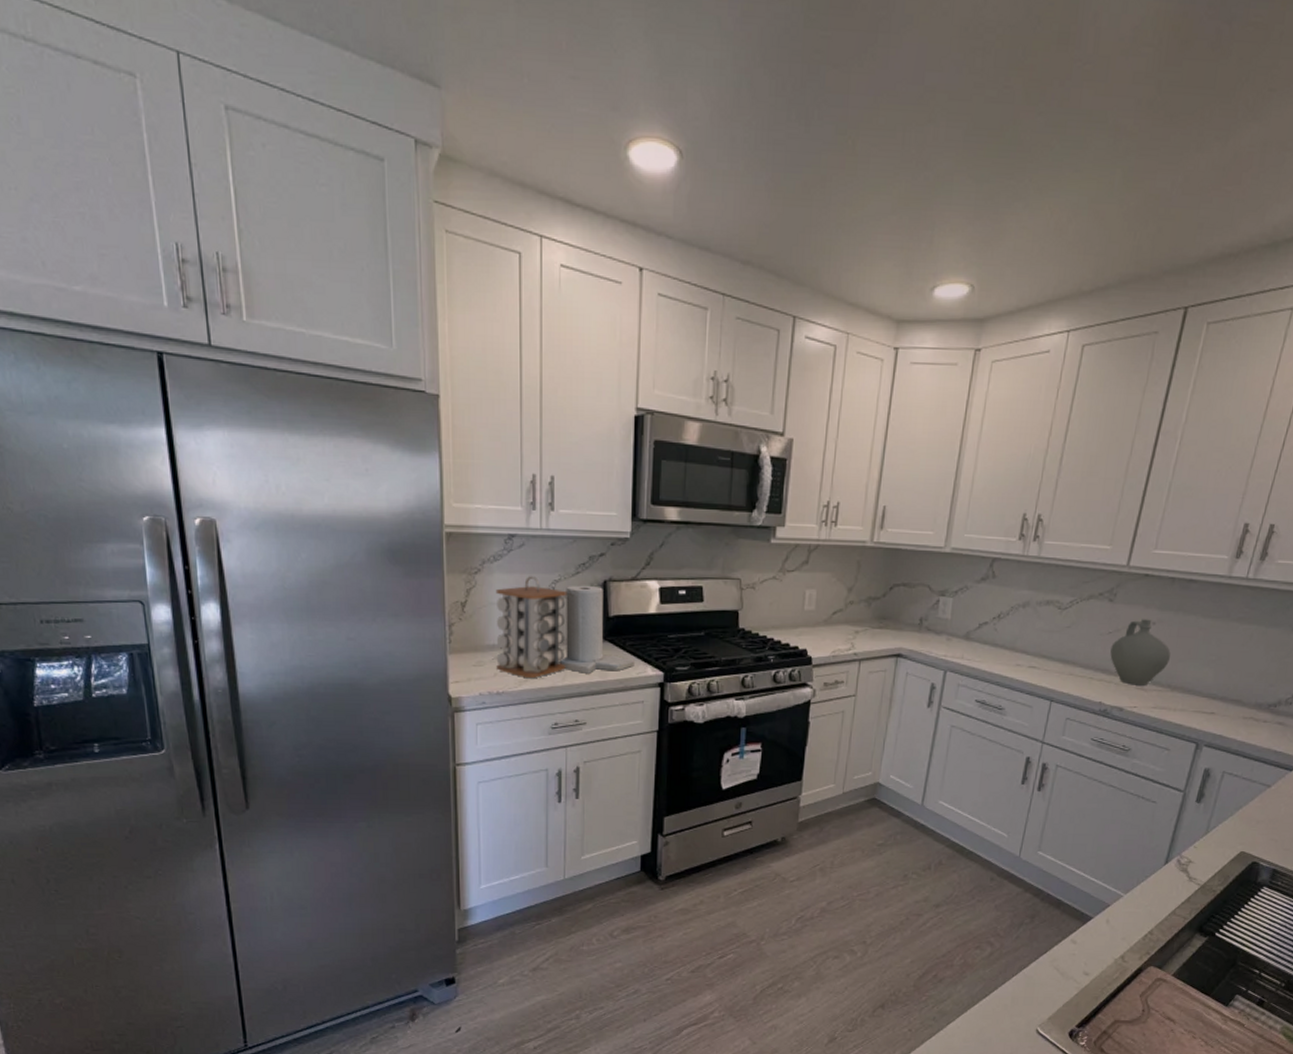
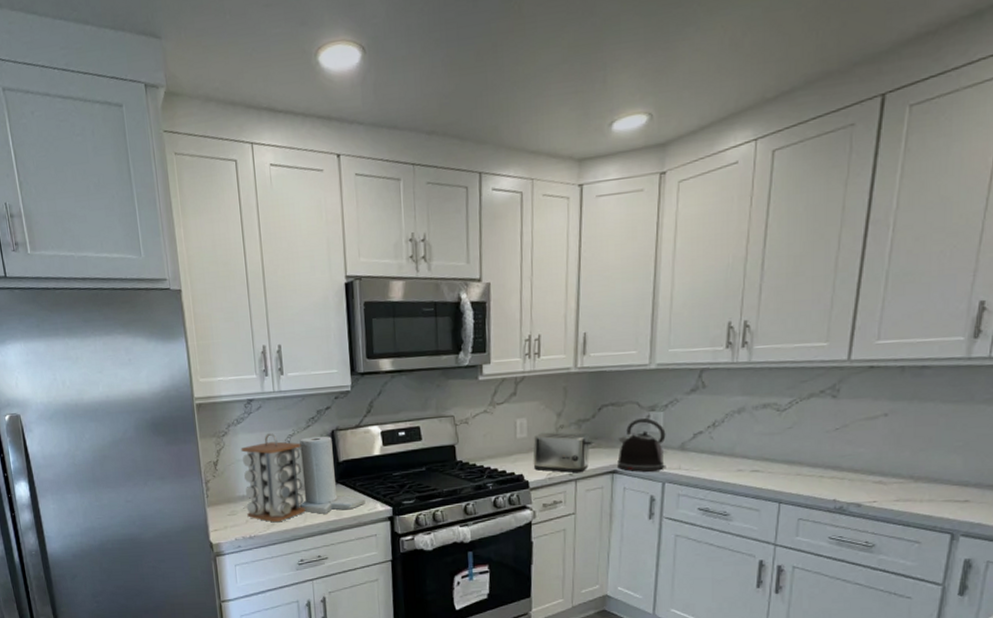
toaster: none [818,607,881,653] -> present [533,432,593,473]
kettle: none [902,603,953,658] -> present [617,418,666,472]
ceramic jug: present [1110,619,1171,686] -> none [840,411,909,480]

